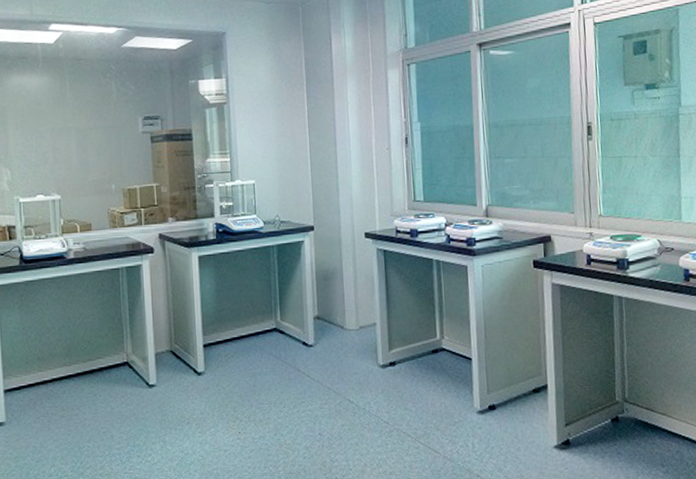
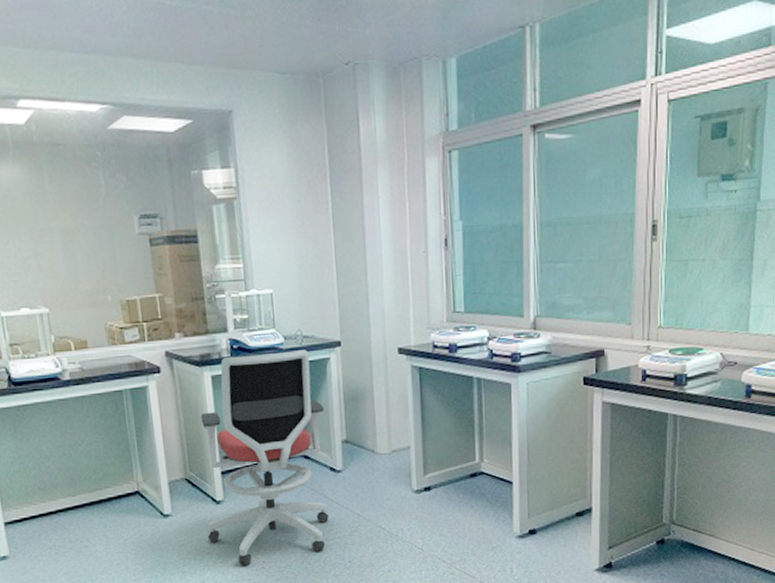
office chair: none [187,234,301,436] -> present [200,350,329,565]

